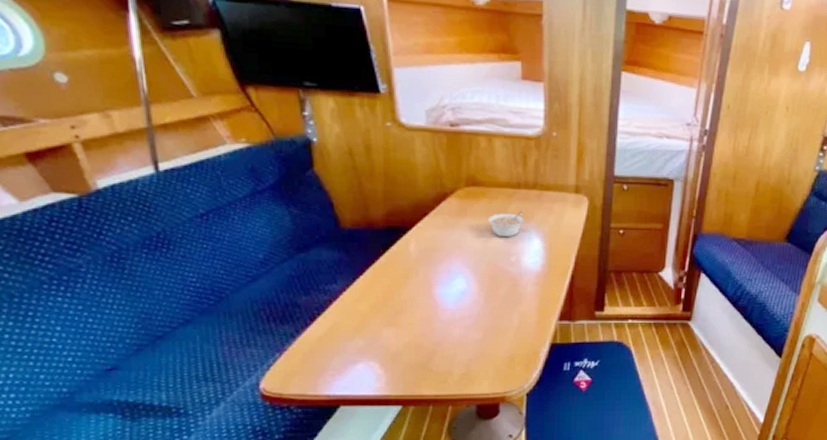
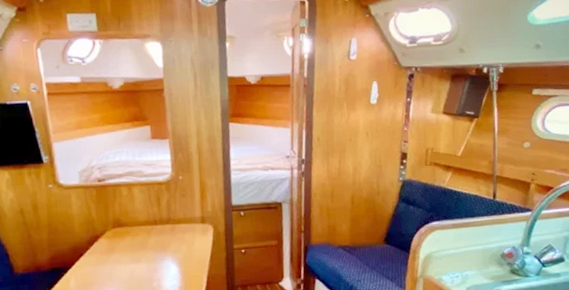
legume: present [487,210,524,238] -> none [132,242,161,267]

